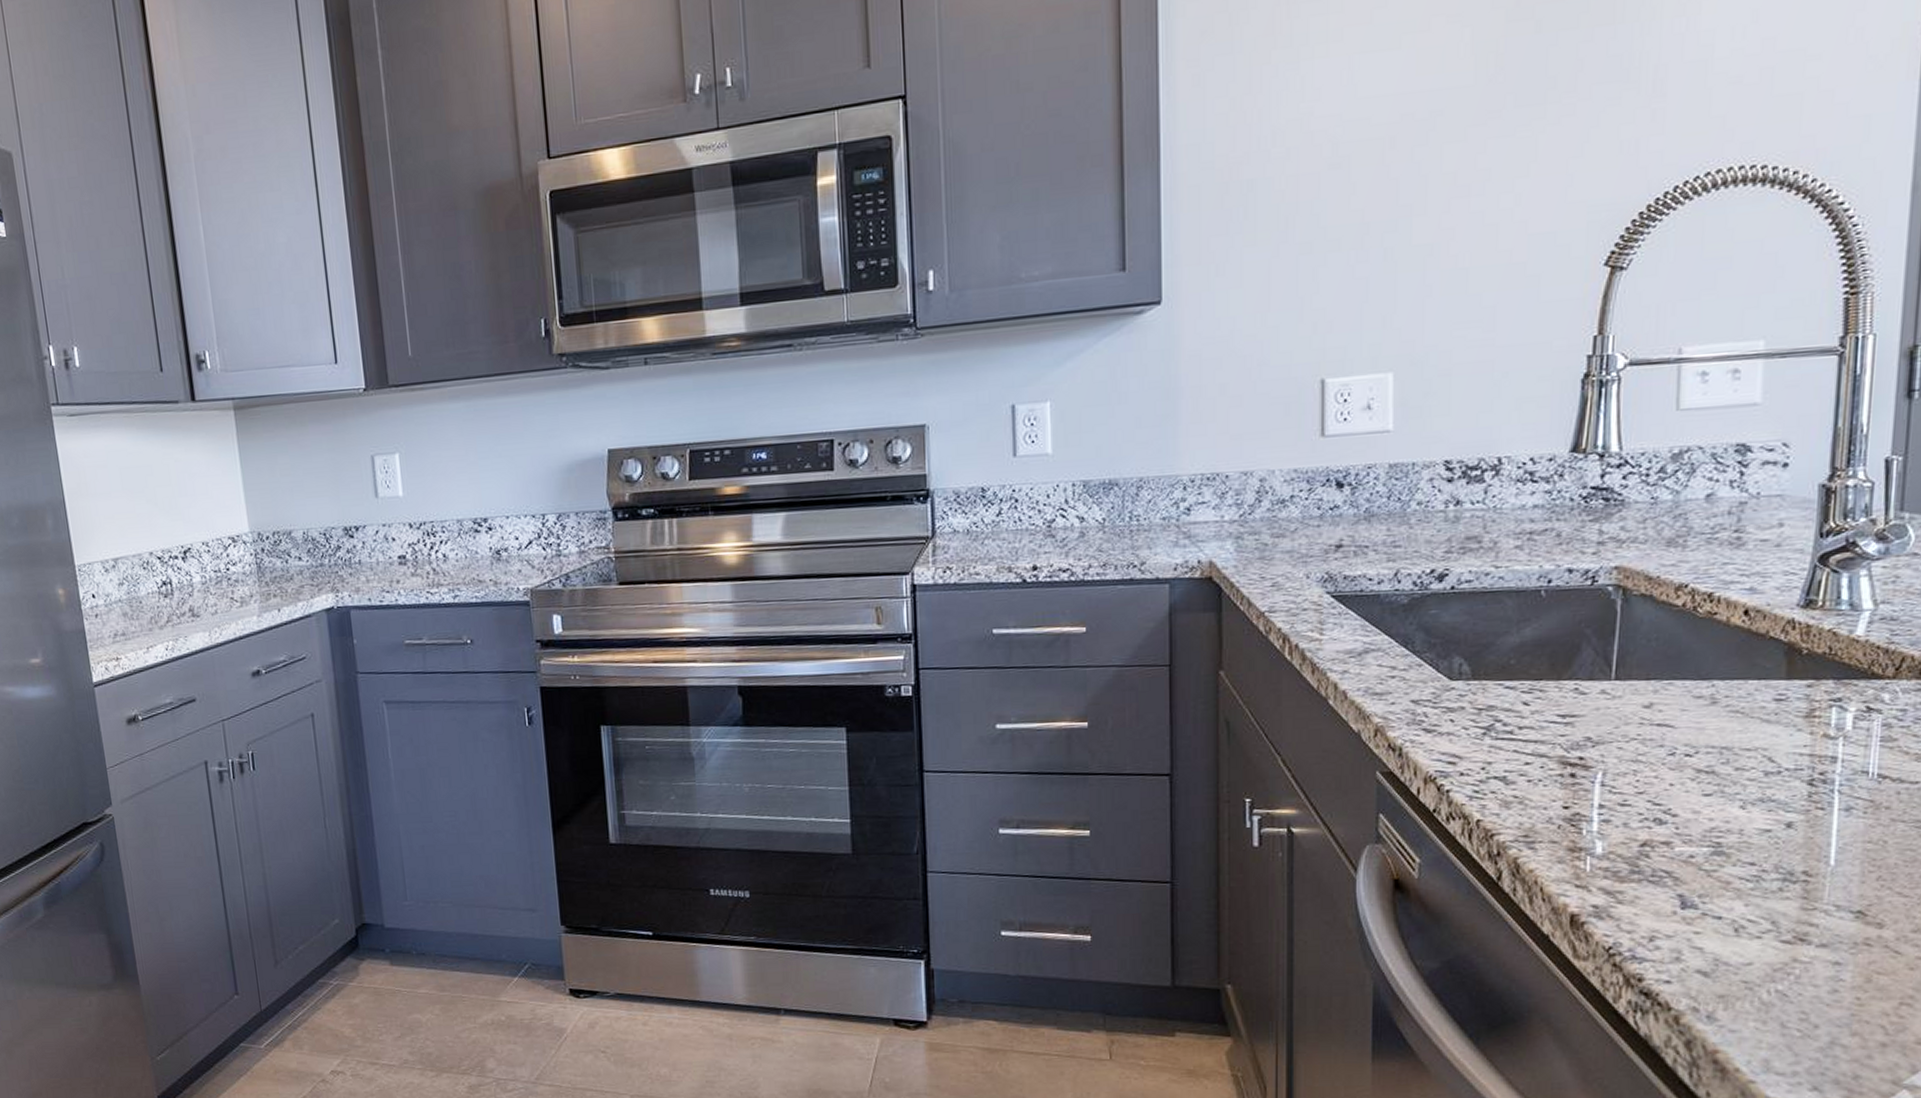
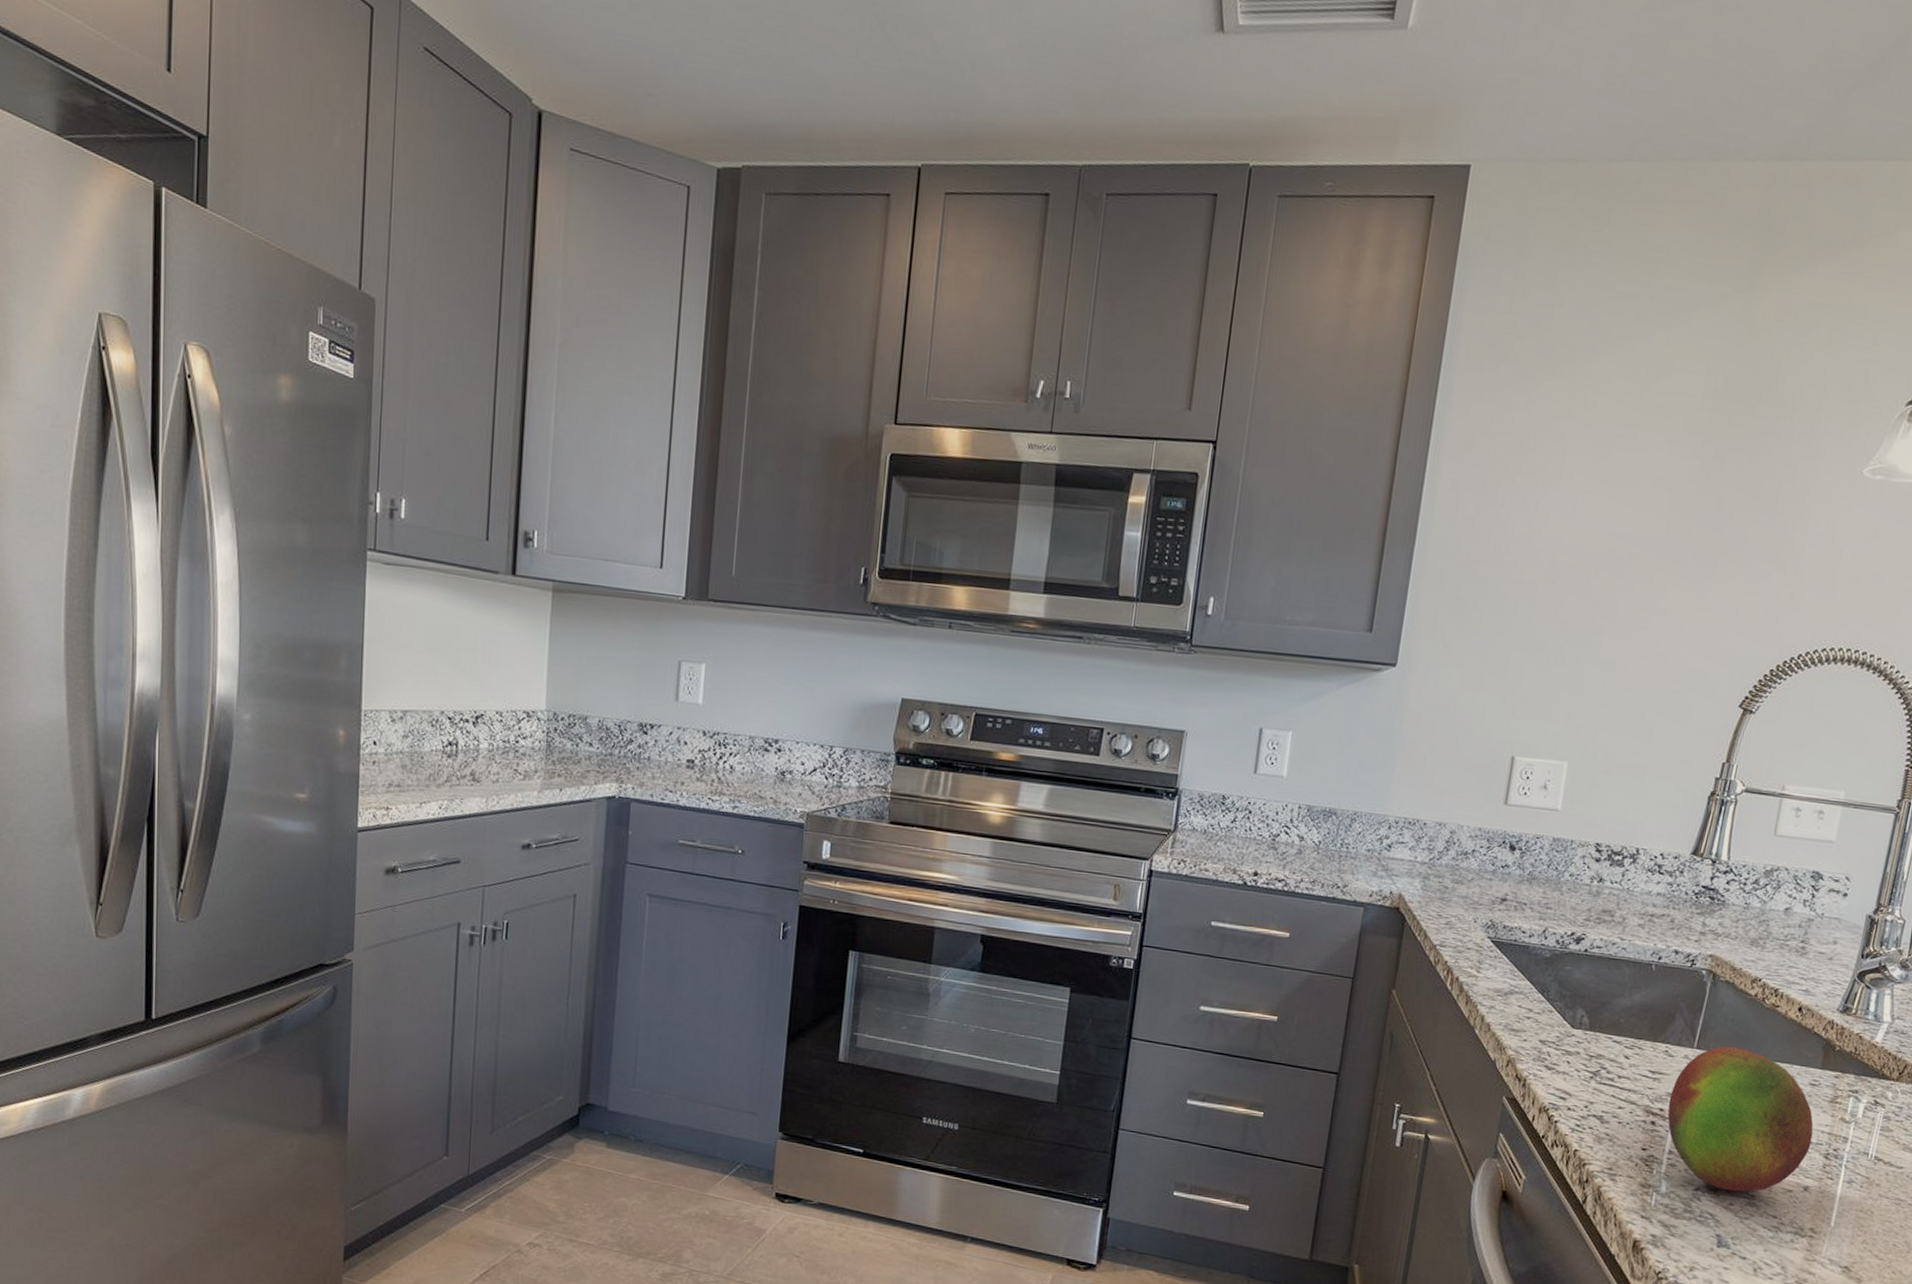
fruit: none [1589,671,1789,842] -> present [1667,1047,1814,1192]

